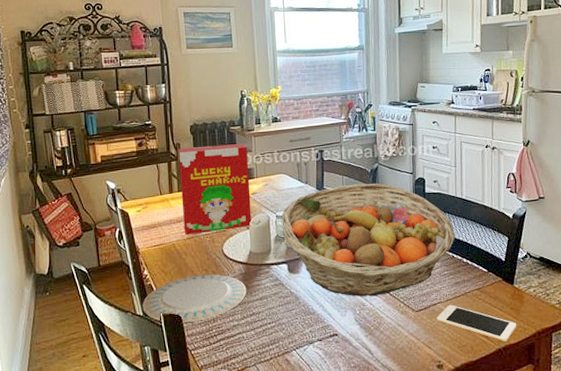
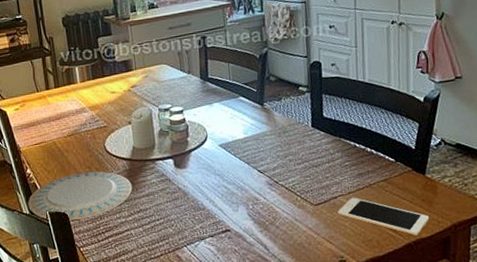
cereal box: present [178,144,252,235] -> none [52,34,134,132]
fruit basket: present [281,183,455,297] -> none [164,69,357,191]

